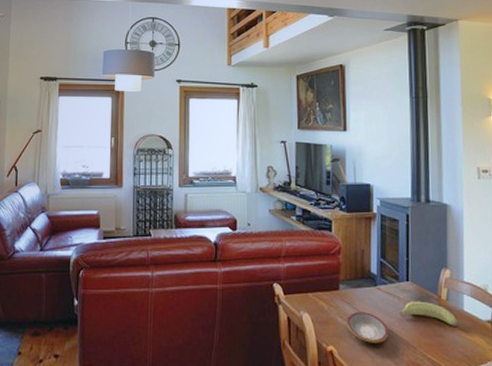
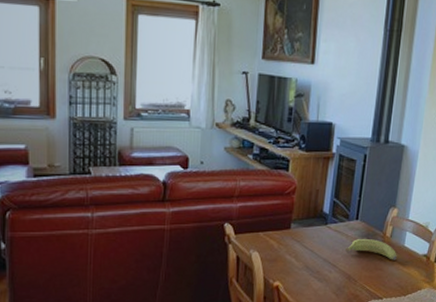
plate: present [346,311,389,343] -> none [294,248,334,278]

